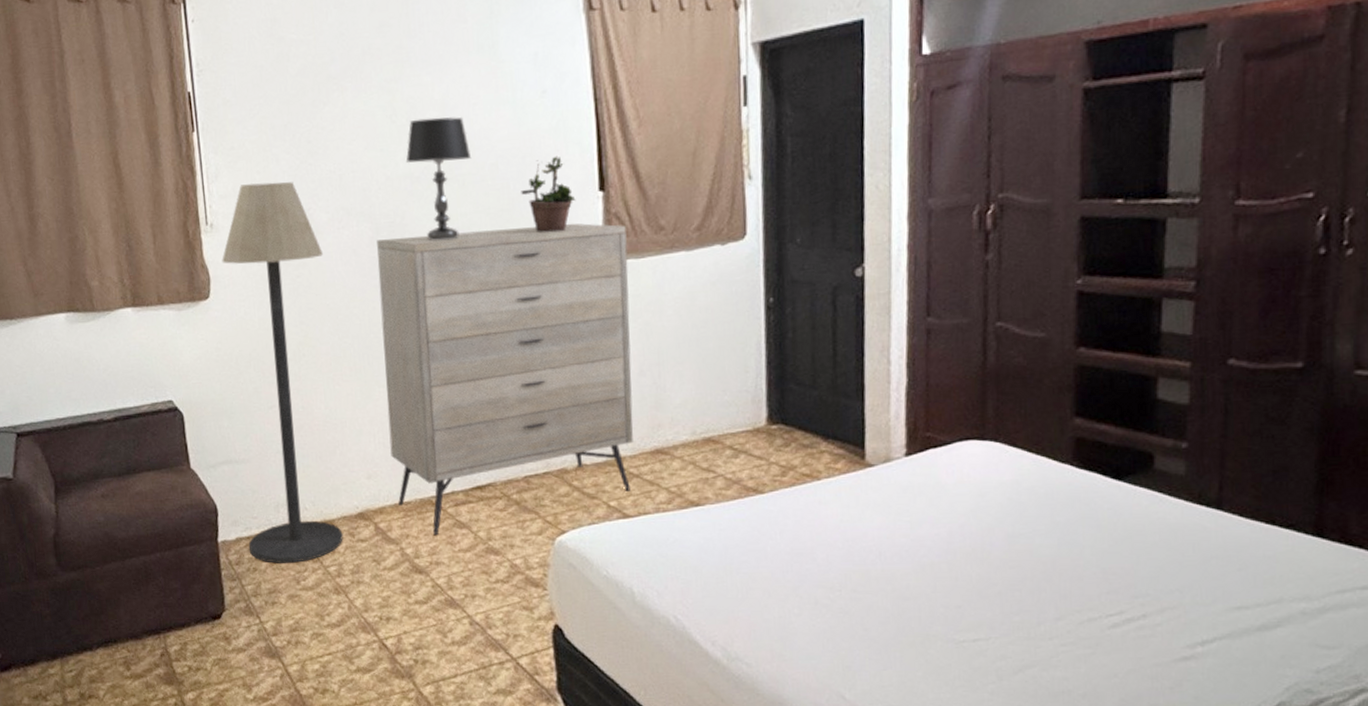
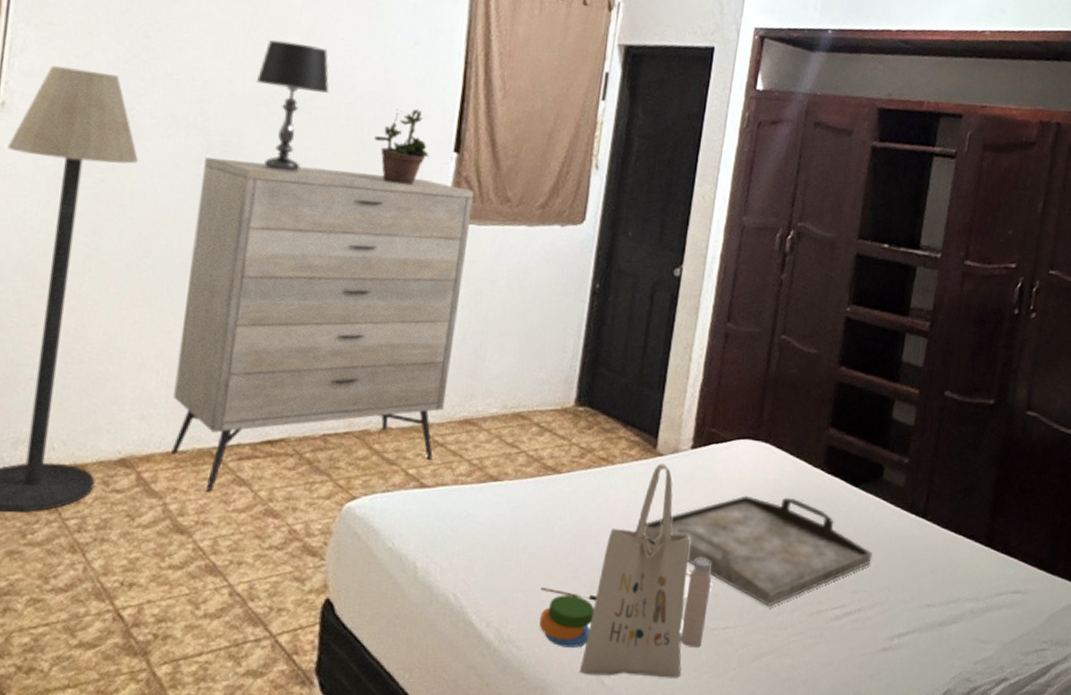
tote bag: none [761,474,952,692] -> present [539,463,711,678]
serving tray: none [863,498,1153,617] -> present [642,495,873,607]

